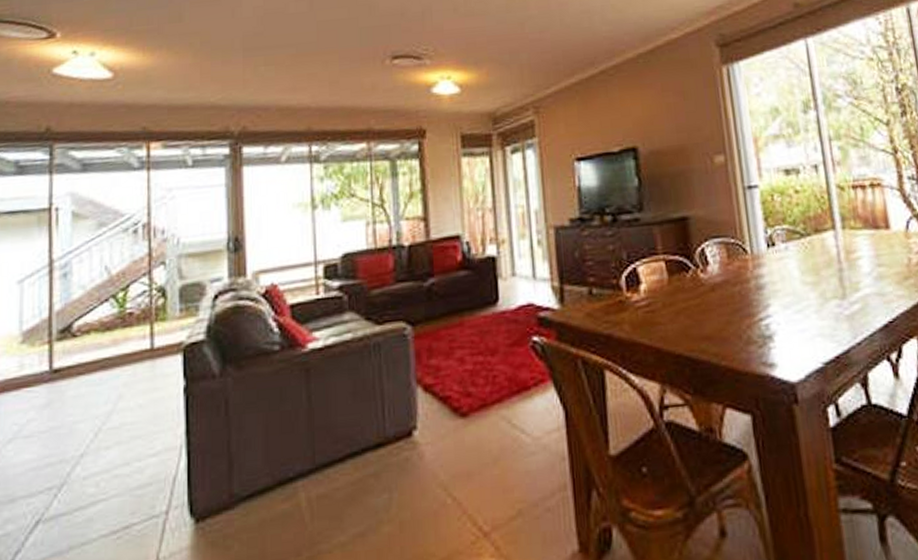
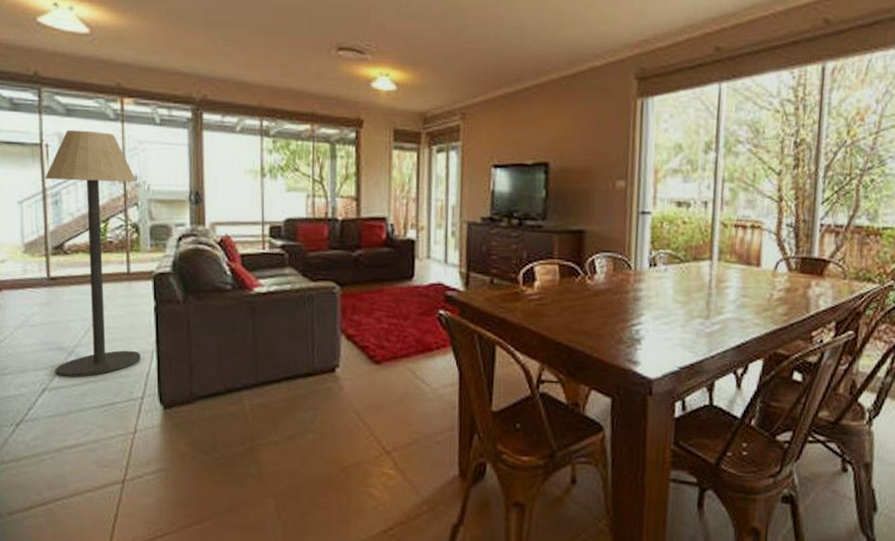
floor lamp: none [52,184,166,502] -> present [44,129,141,378]

